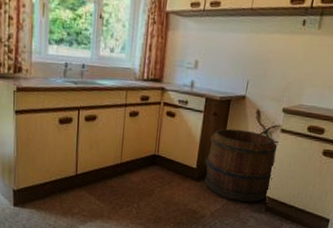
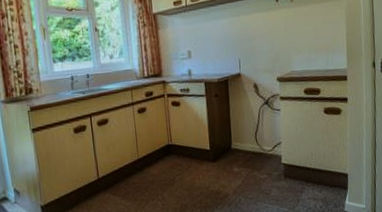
barrel: present [205,128,278,202] -> none [217,104,284,174]

